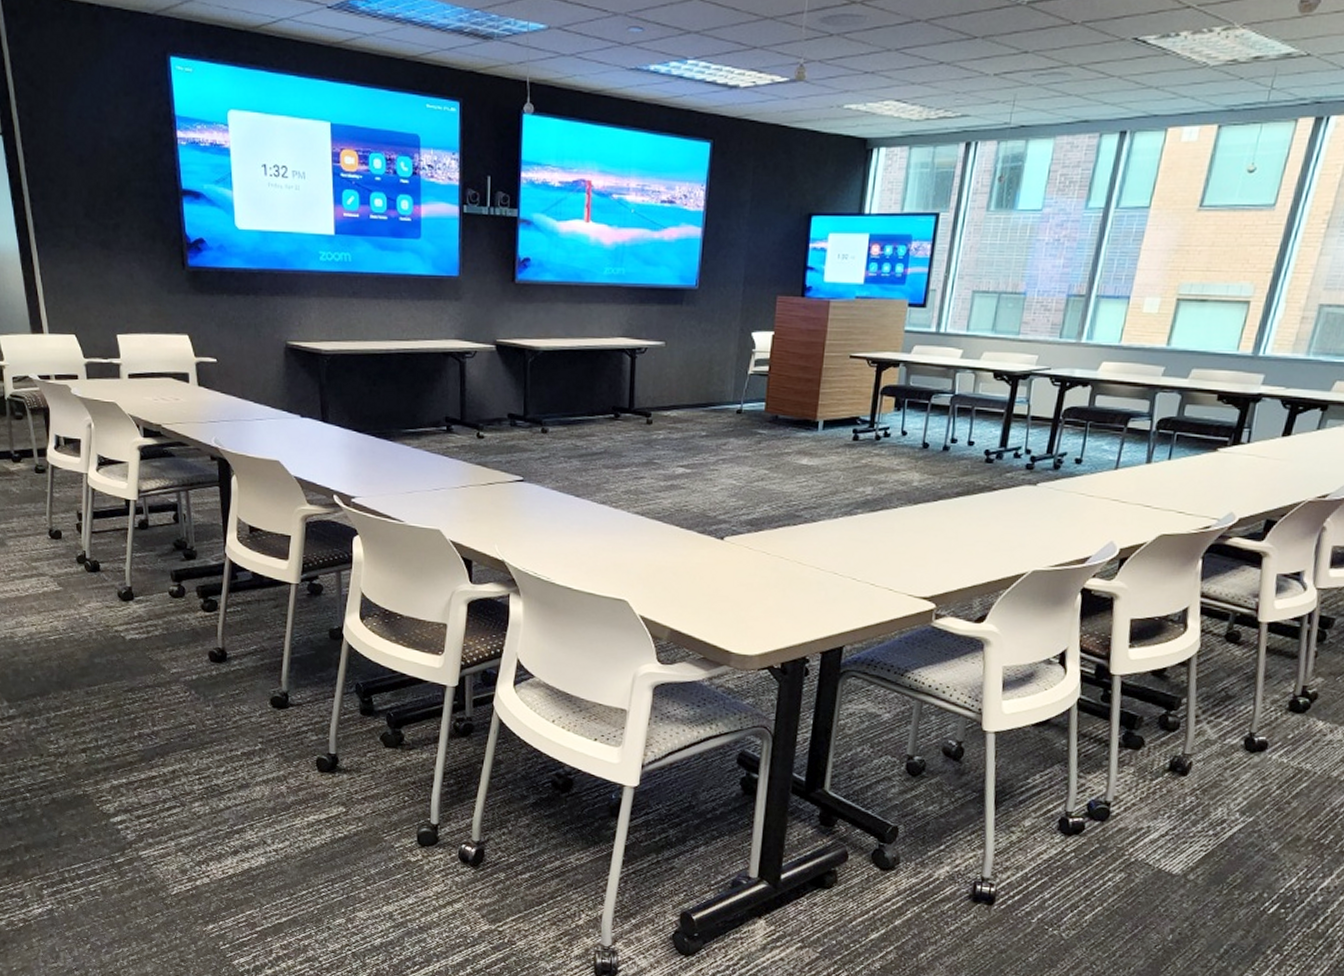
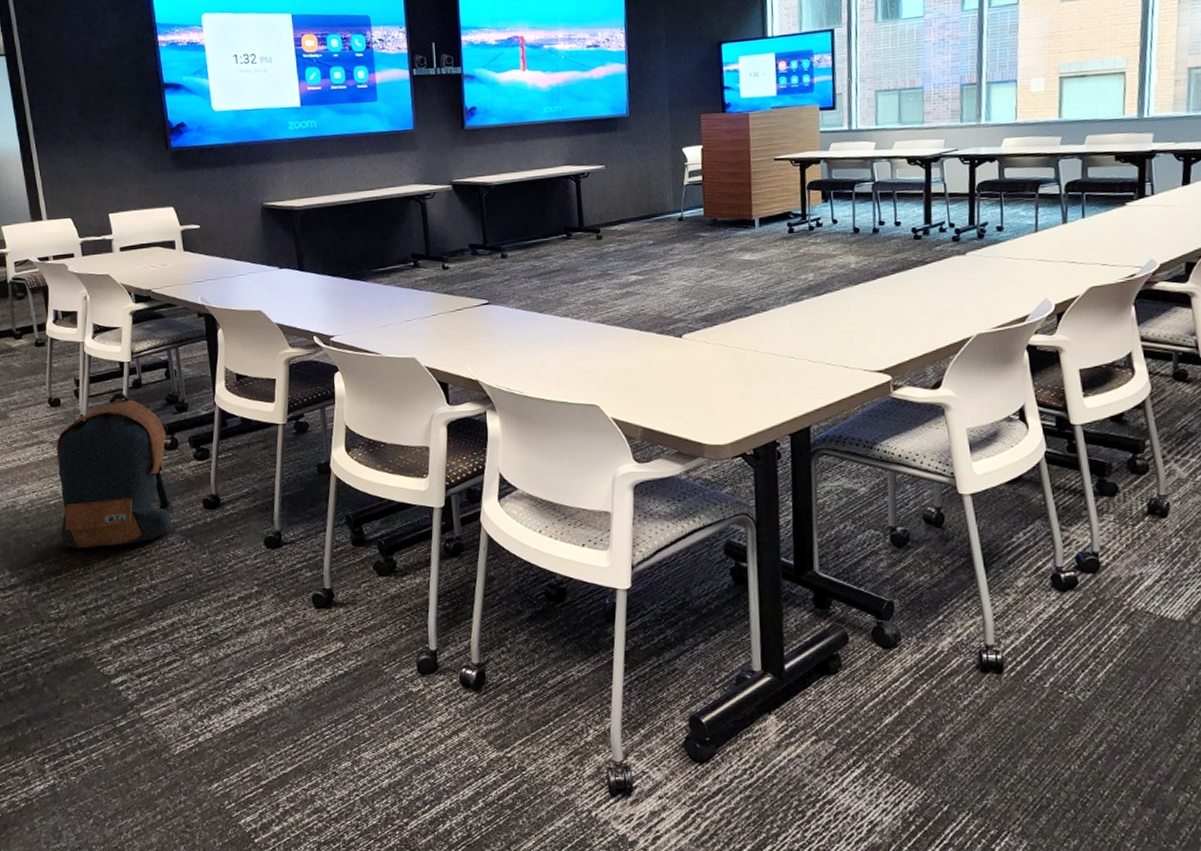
backpack: none [57,531,178,689] -> present [56,392,173,549]

